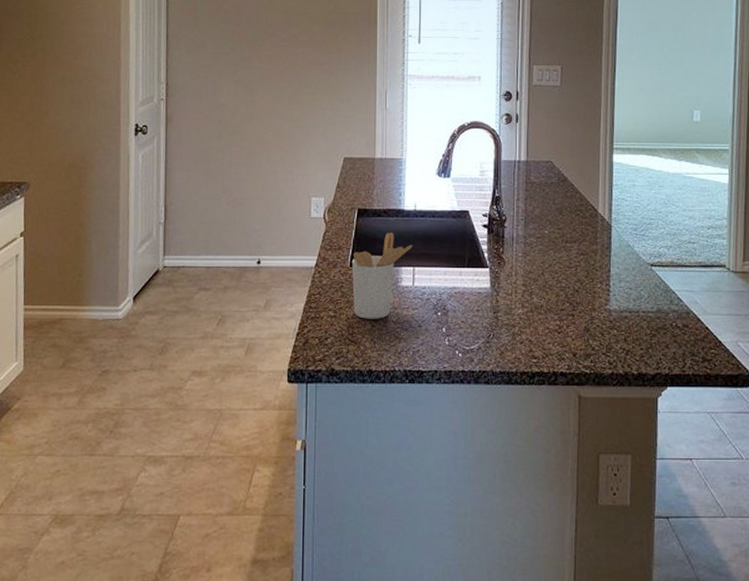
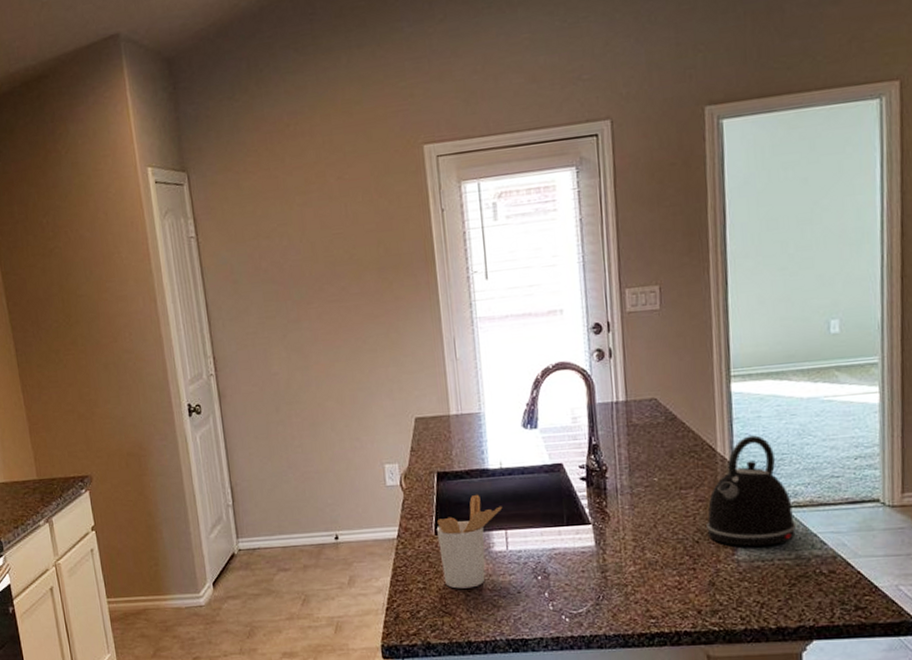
kettle: none [586,201,659,299] -> present [706,435,797,547]

